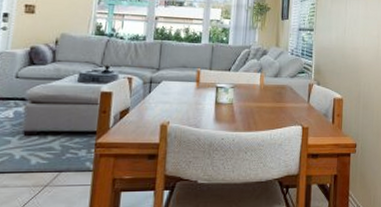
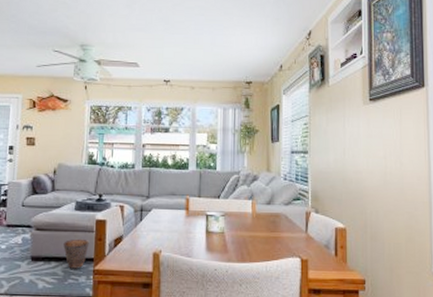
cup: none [62,111,93,143] -> present [63,238,89,269]

